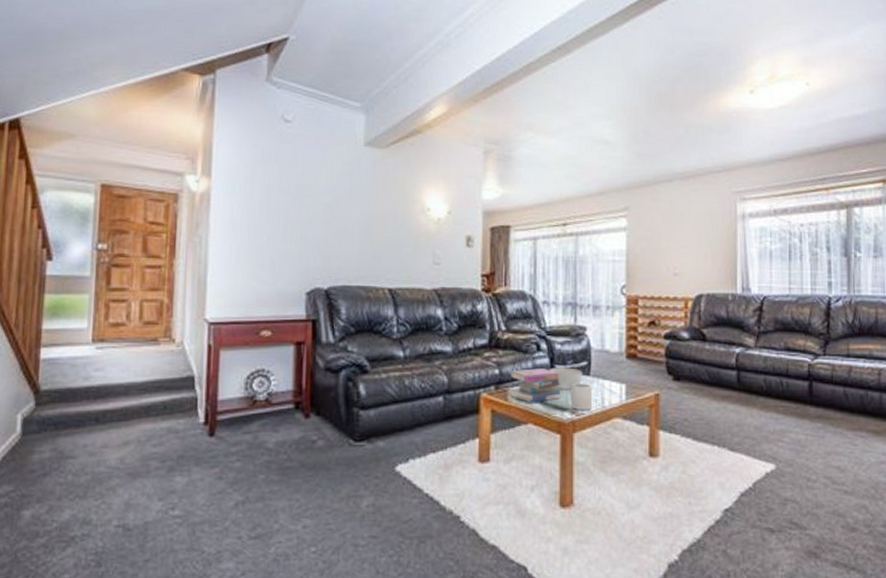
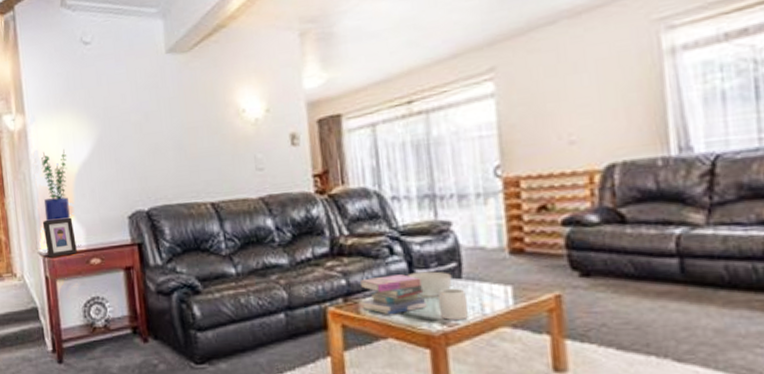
picture frame: none [213,286,248,327] -> present [42,217,77,259]
vase: none [217,218,250,289] -> present [41,149,70,222]

